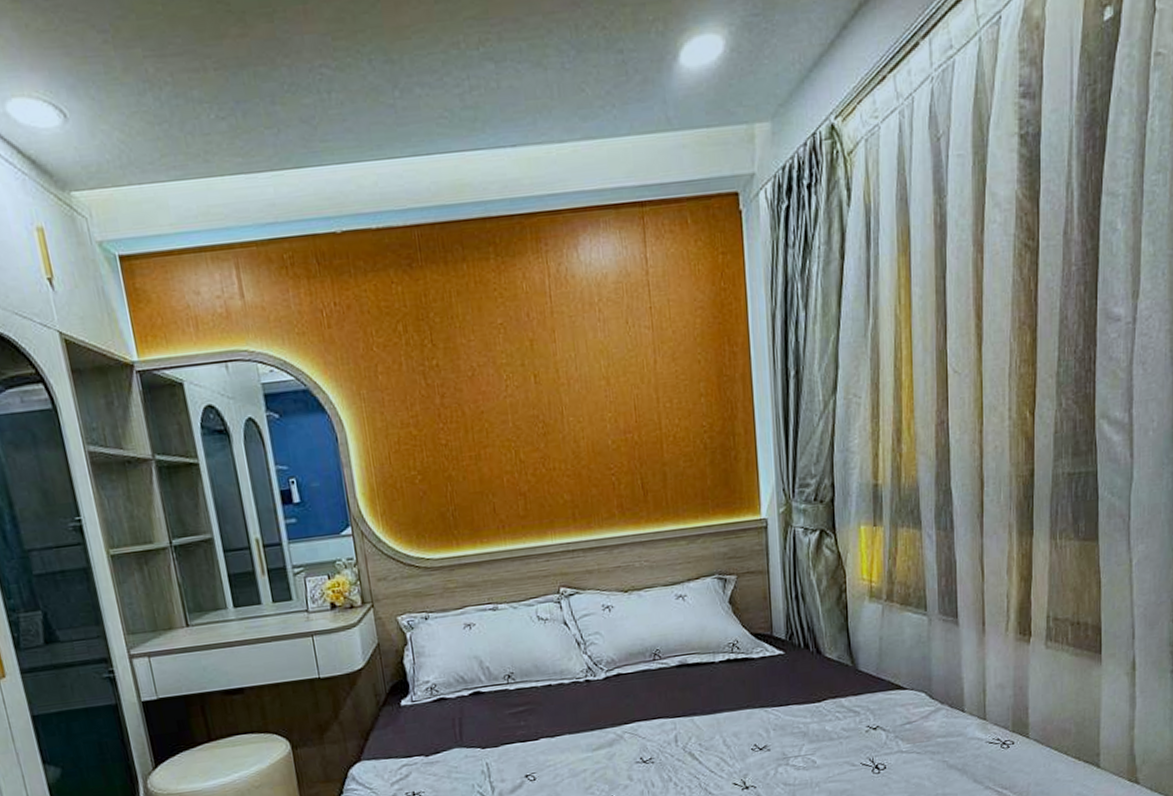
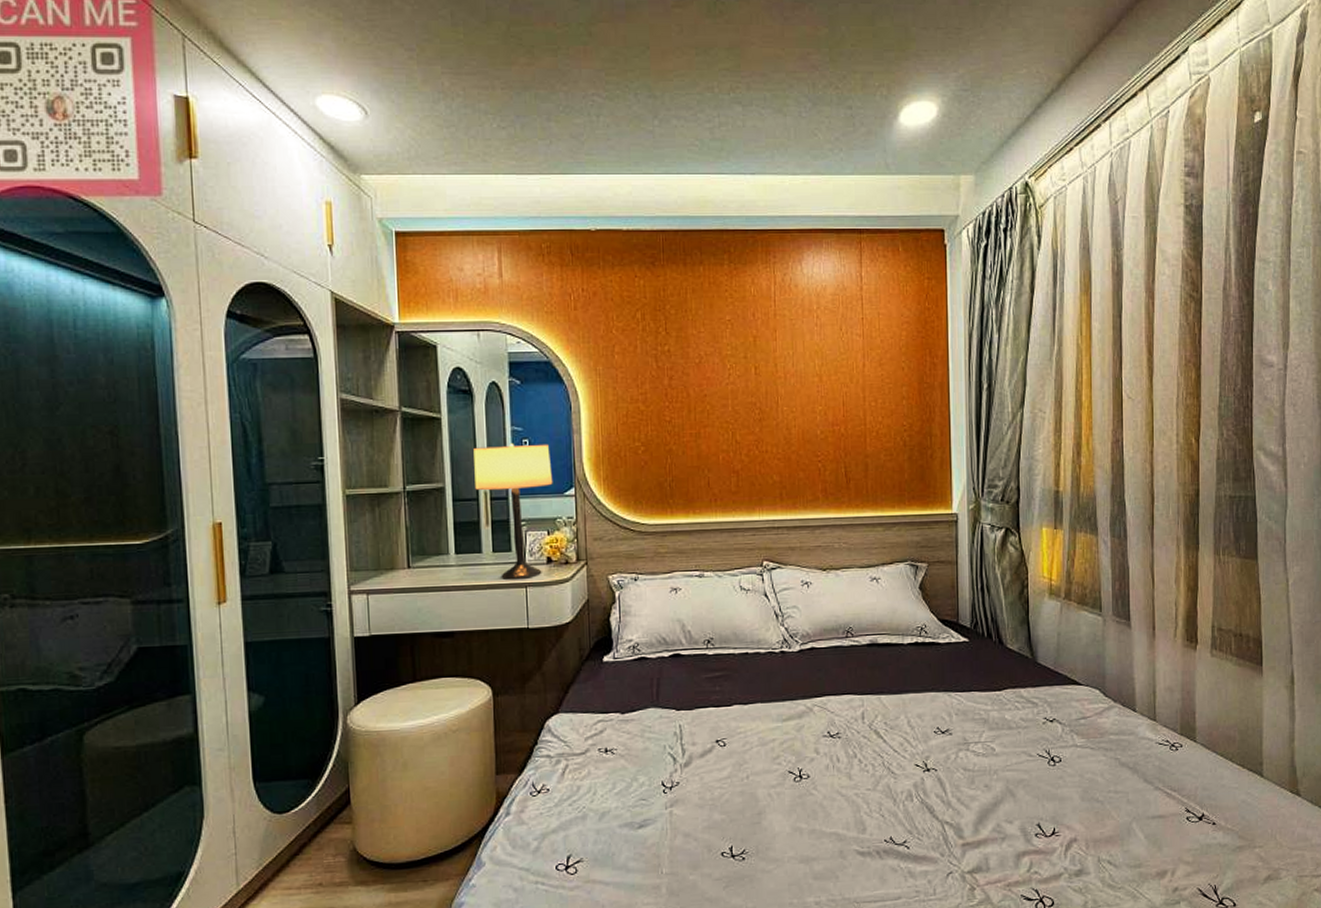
table lamp: none [238,481,328,631] -> present [473,443,553,581]

